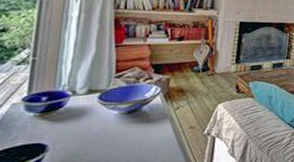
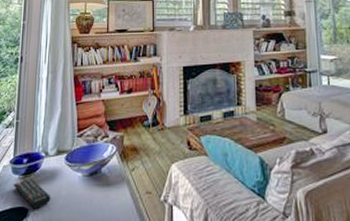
remote control: none [26,116,78,144] -> present [13,179,51,209]

